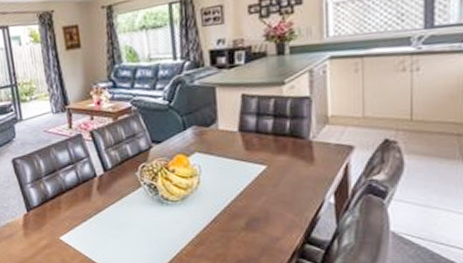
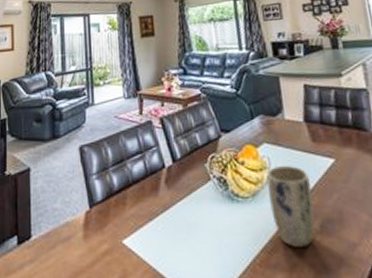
plant pot: none [197,172,242,241] -> present [267,165,315,247]

